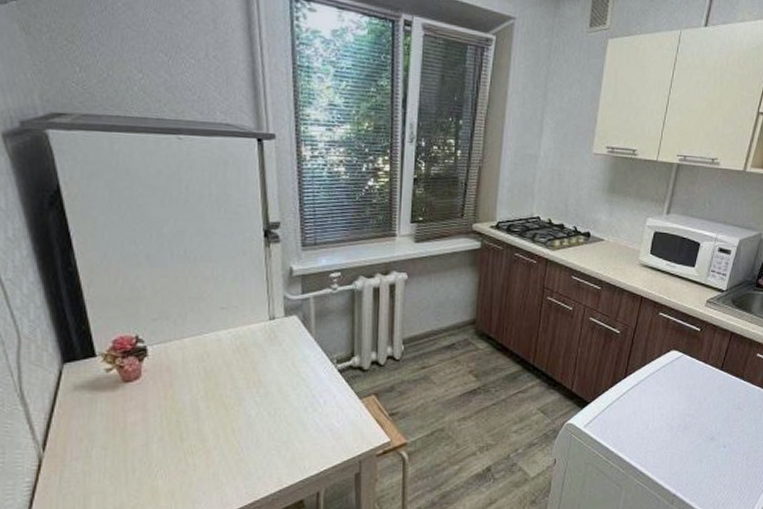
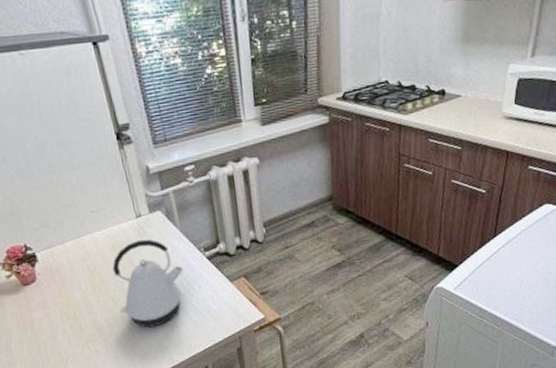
kettle: none [232,344,312,443] -> present [112,239,184,328]

